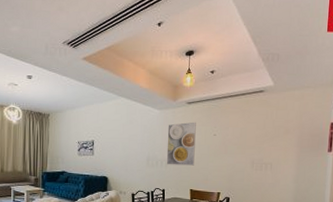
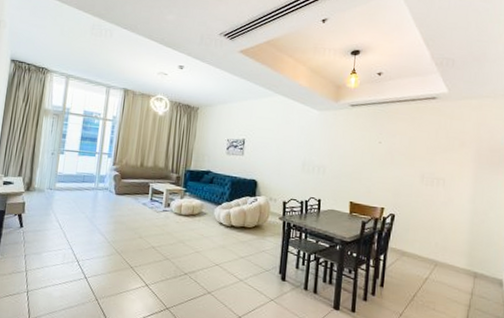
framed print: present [166,122,196,166] -> none [324,126,360,175]

